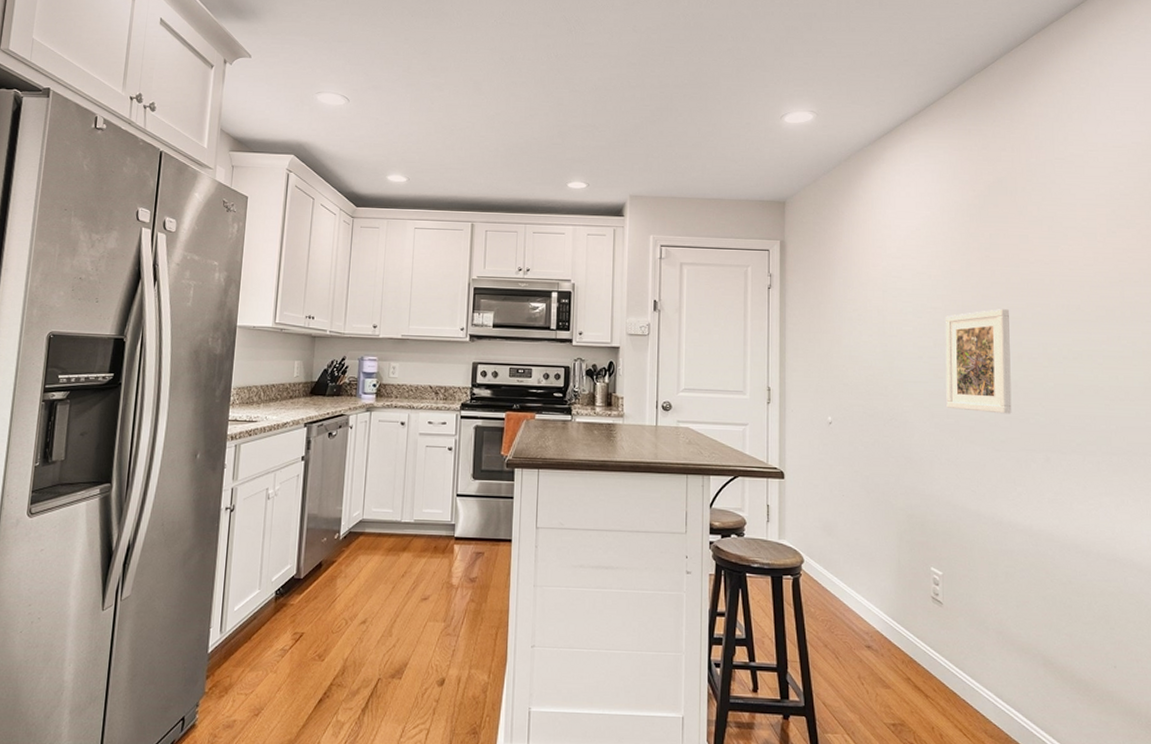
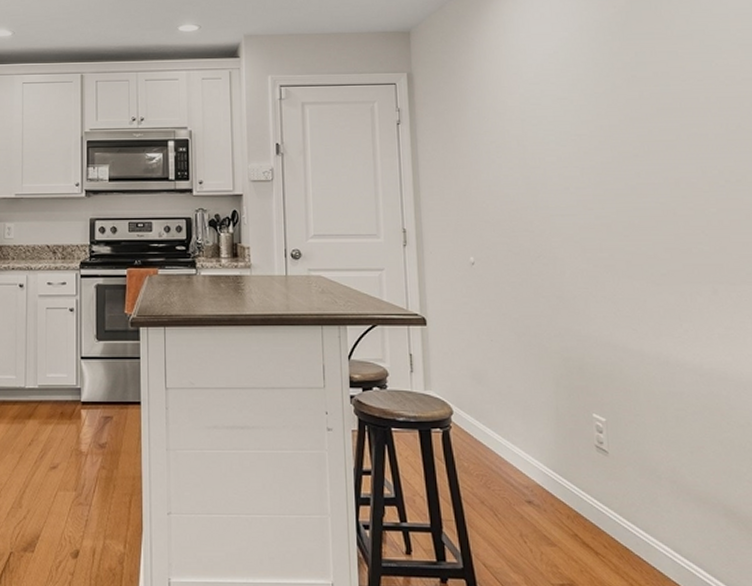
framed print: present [945,309,1012,414] -> none [592,132,672,245]

